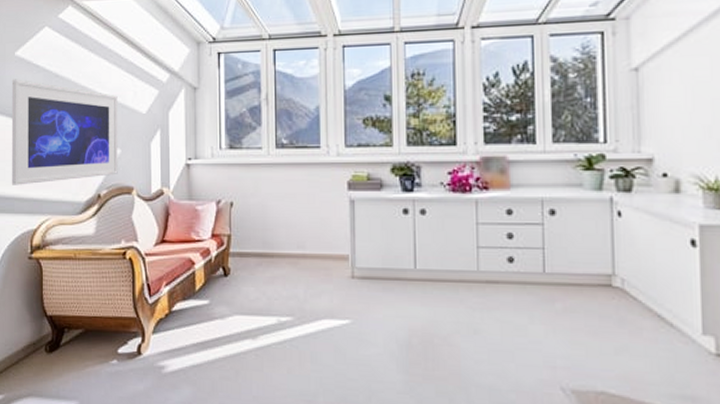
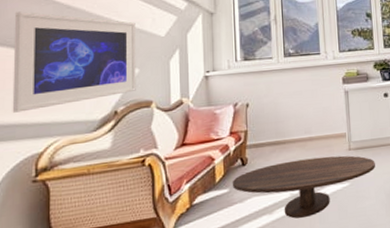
coffee table: none [212,279,386,352] -> present [232,155,375,219]

